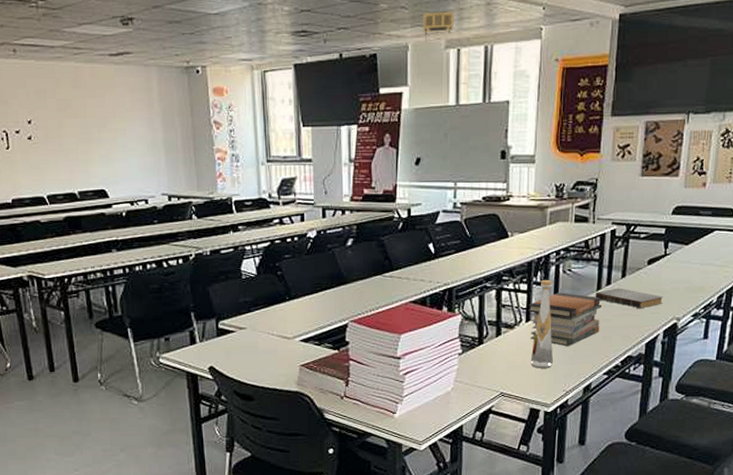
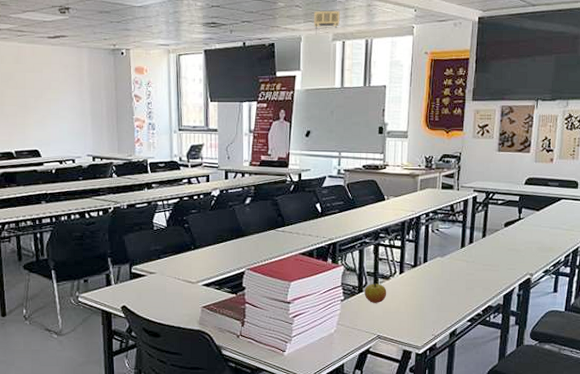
apple: none [485,334,511,356] -> present [364,283,387,303]
book stack: present [527,292,602,347] -> none [401,249,465,297]
bottle: present [530,279,554,369] -> none [403,237,424,315]
book: present [595,288,663,309] -> none [459,246,518,265]

